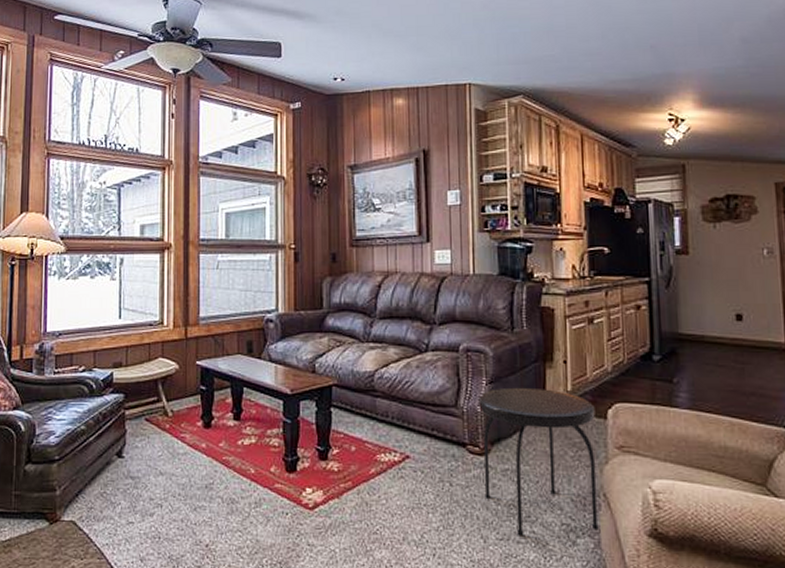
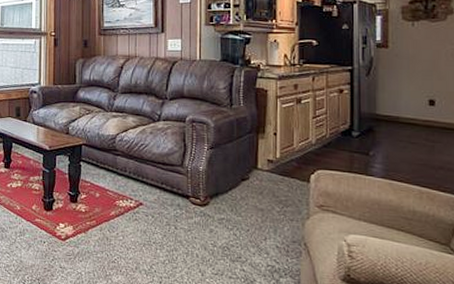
side table: present [478,387,599,536] -> none [201,152,300,273]

